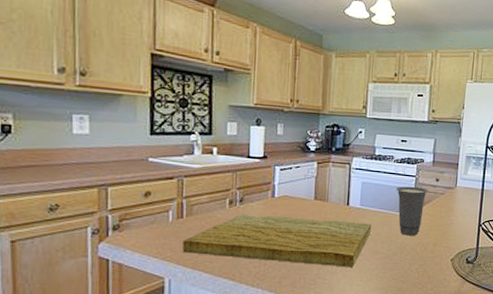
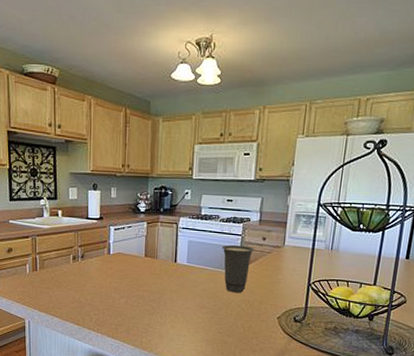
cutting board: present [182,214,372,267] -> none [37,268,198,320]

